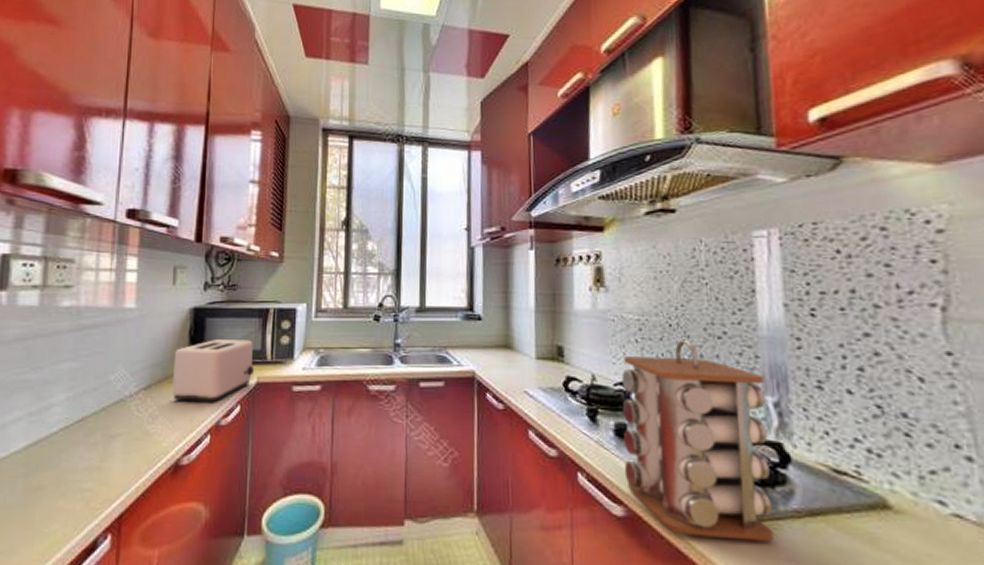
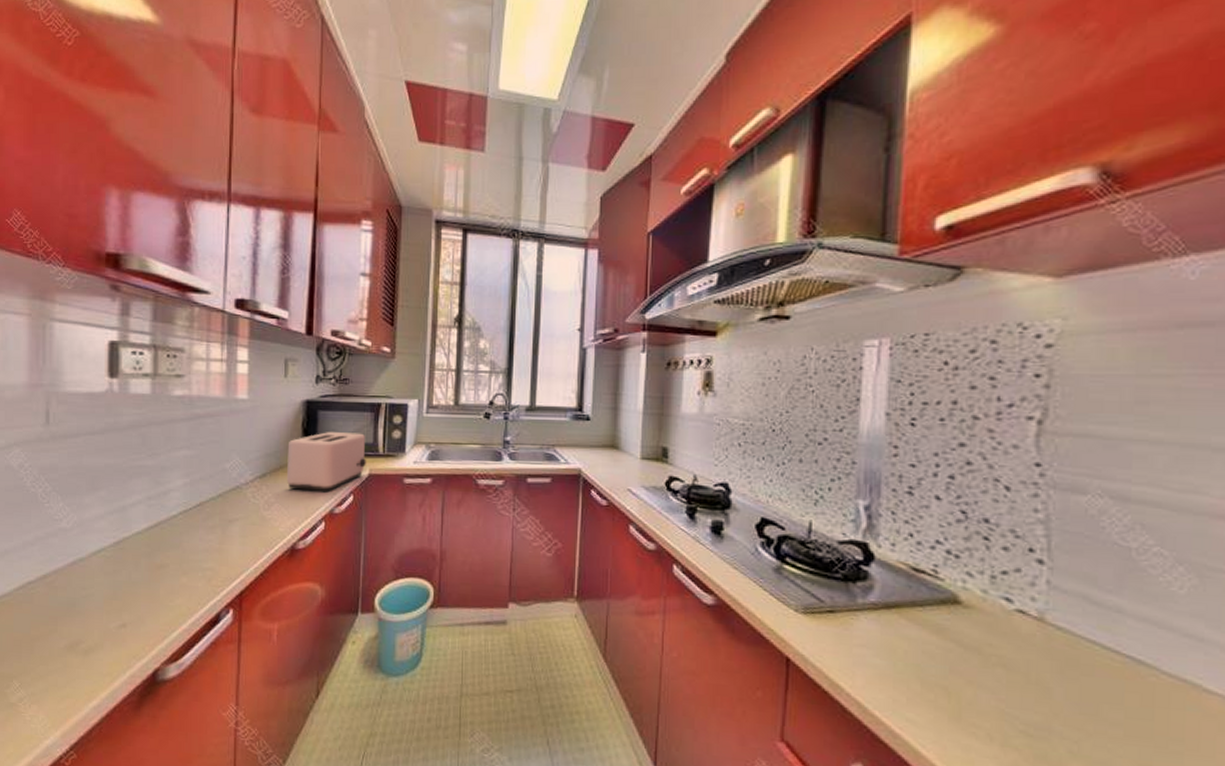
spice rack: present [621,339,774,542] -> none [717,444,859,630]

